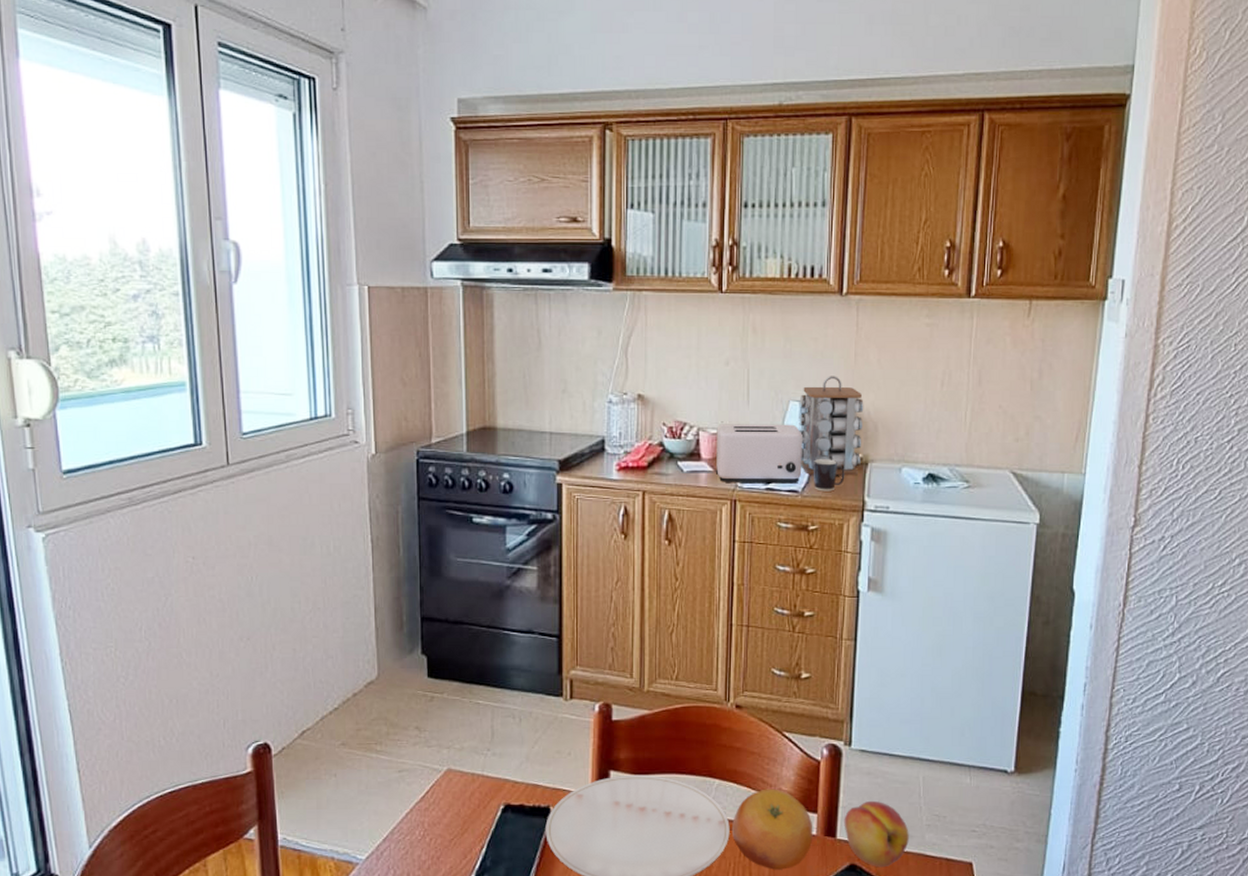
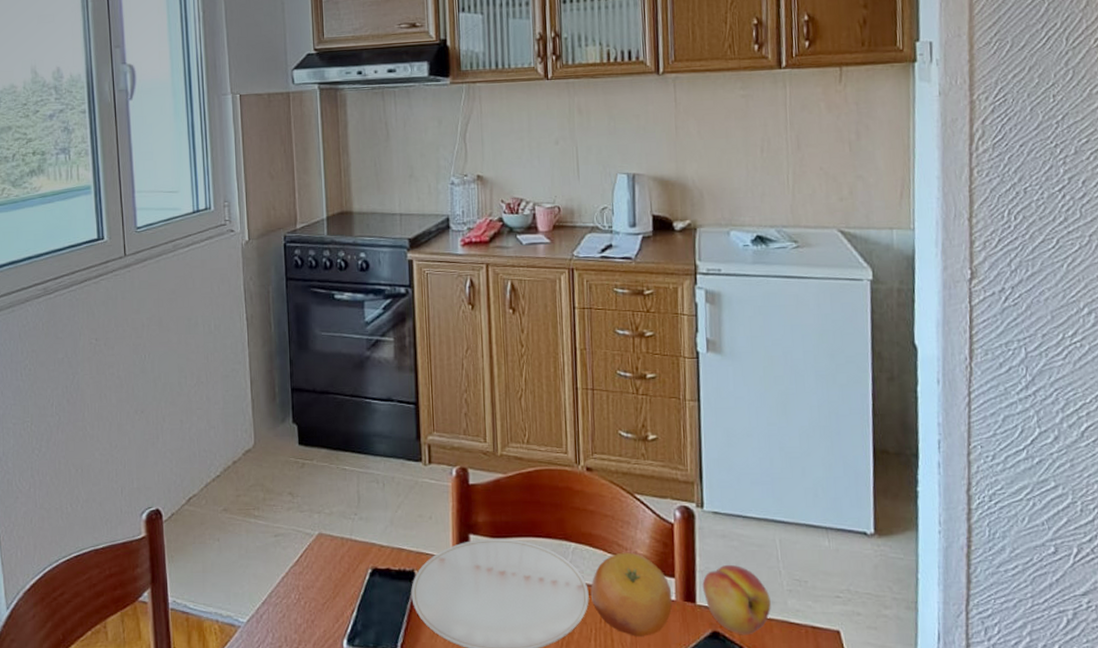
toaster: present [715,424,805,484] -> none [551,195,635,253]
spice rack: present [799,376,864,476] -> none [626,148,690,242]
mug: present [813,458,845,491] -> none [643,225,675,257]

